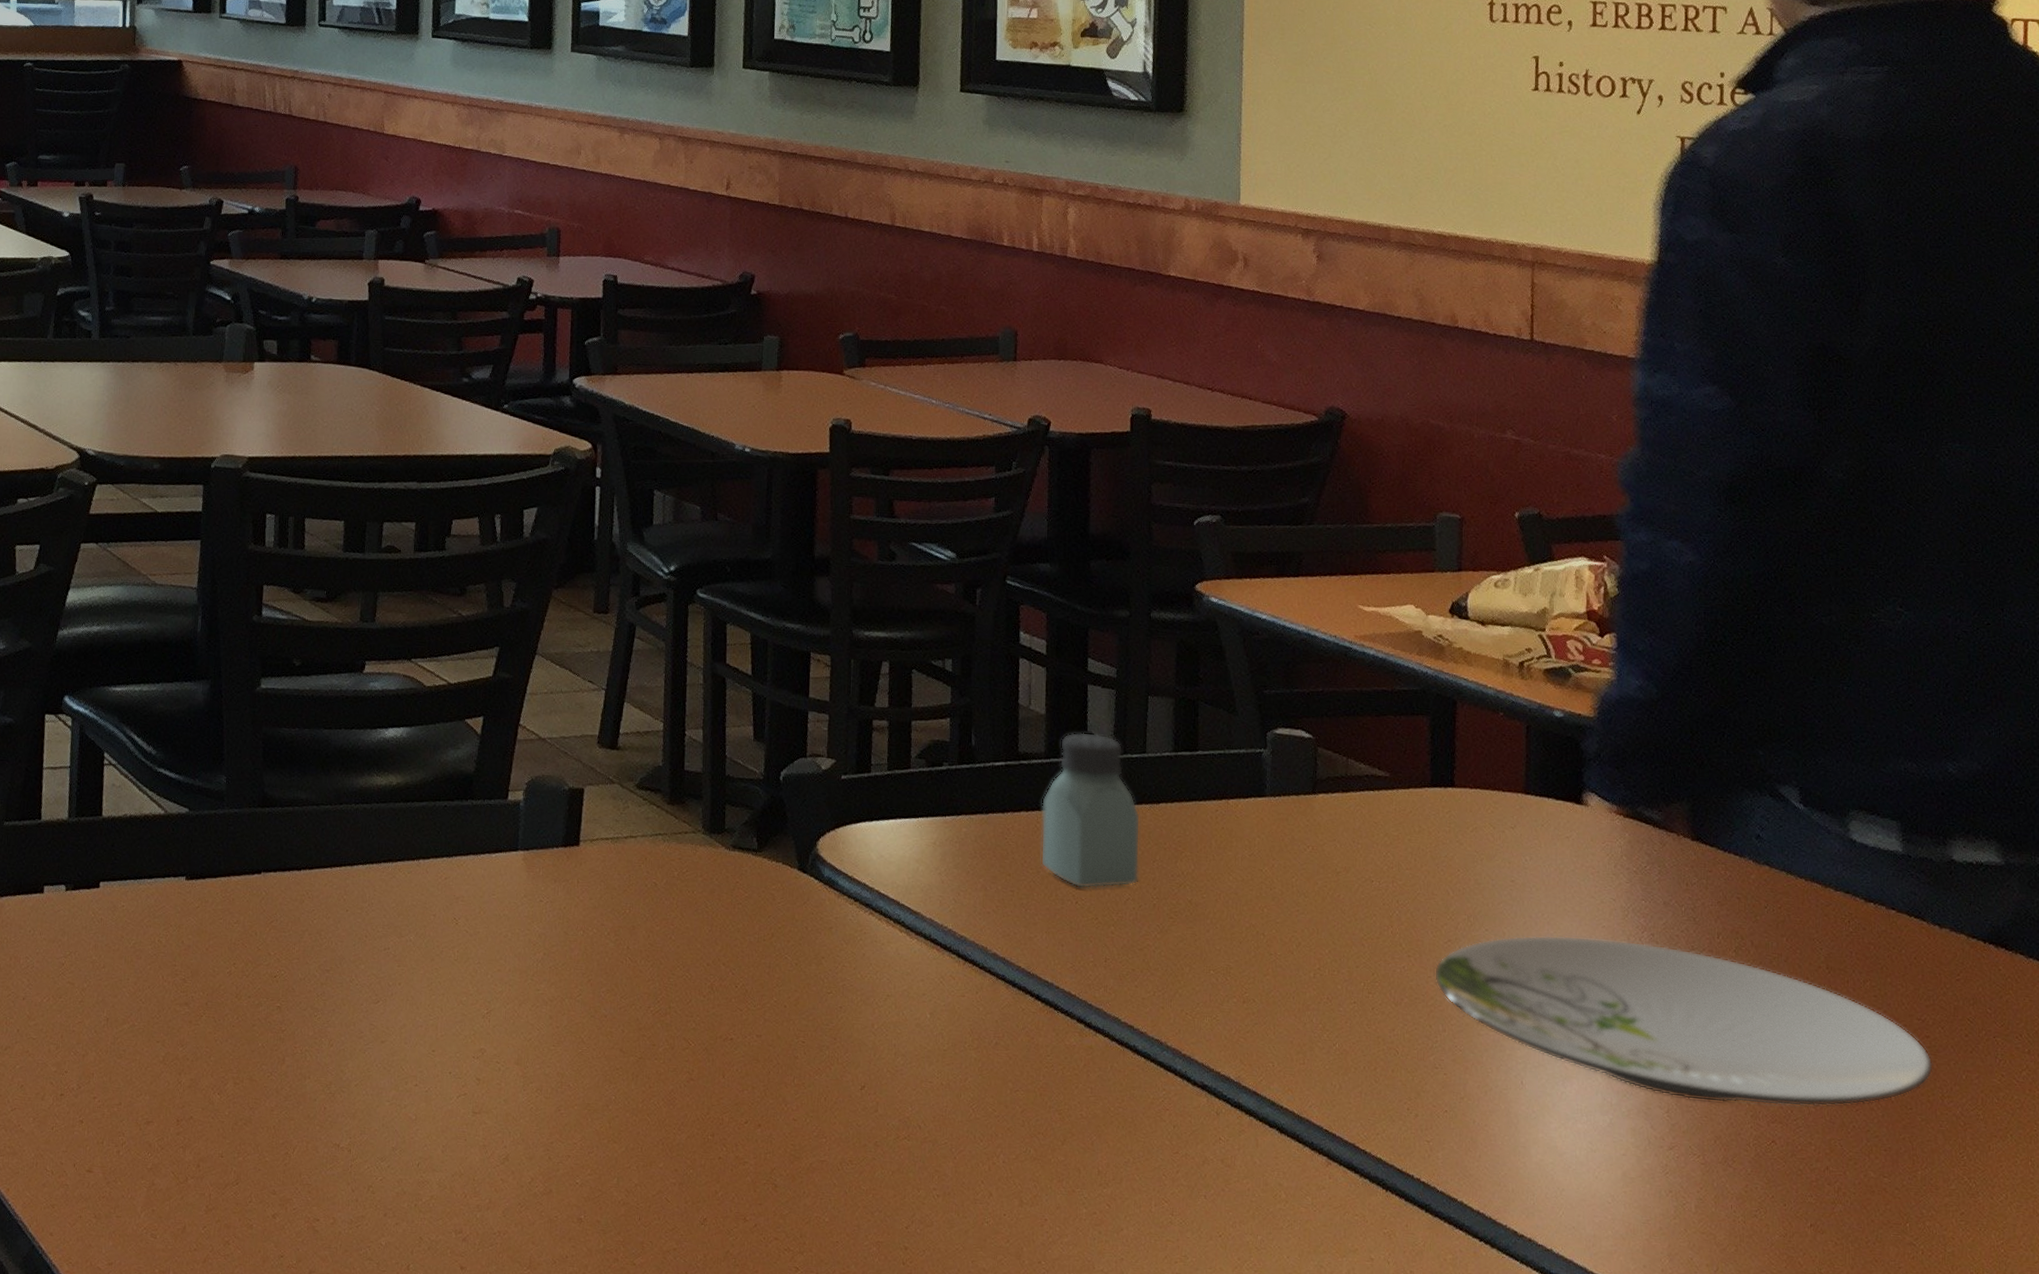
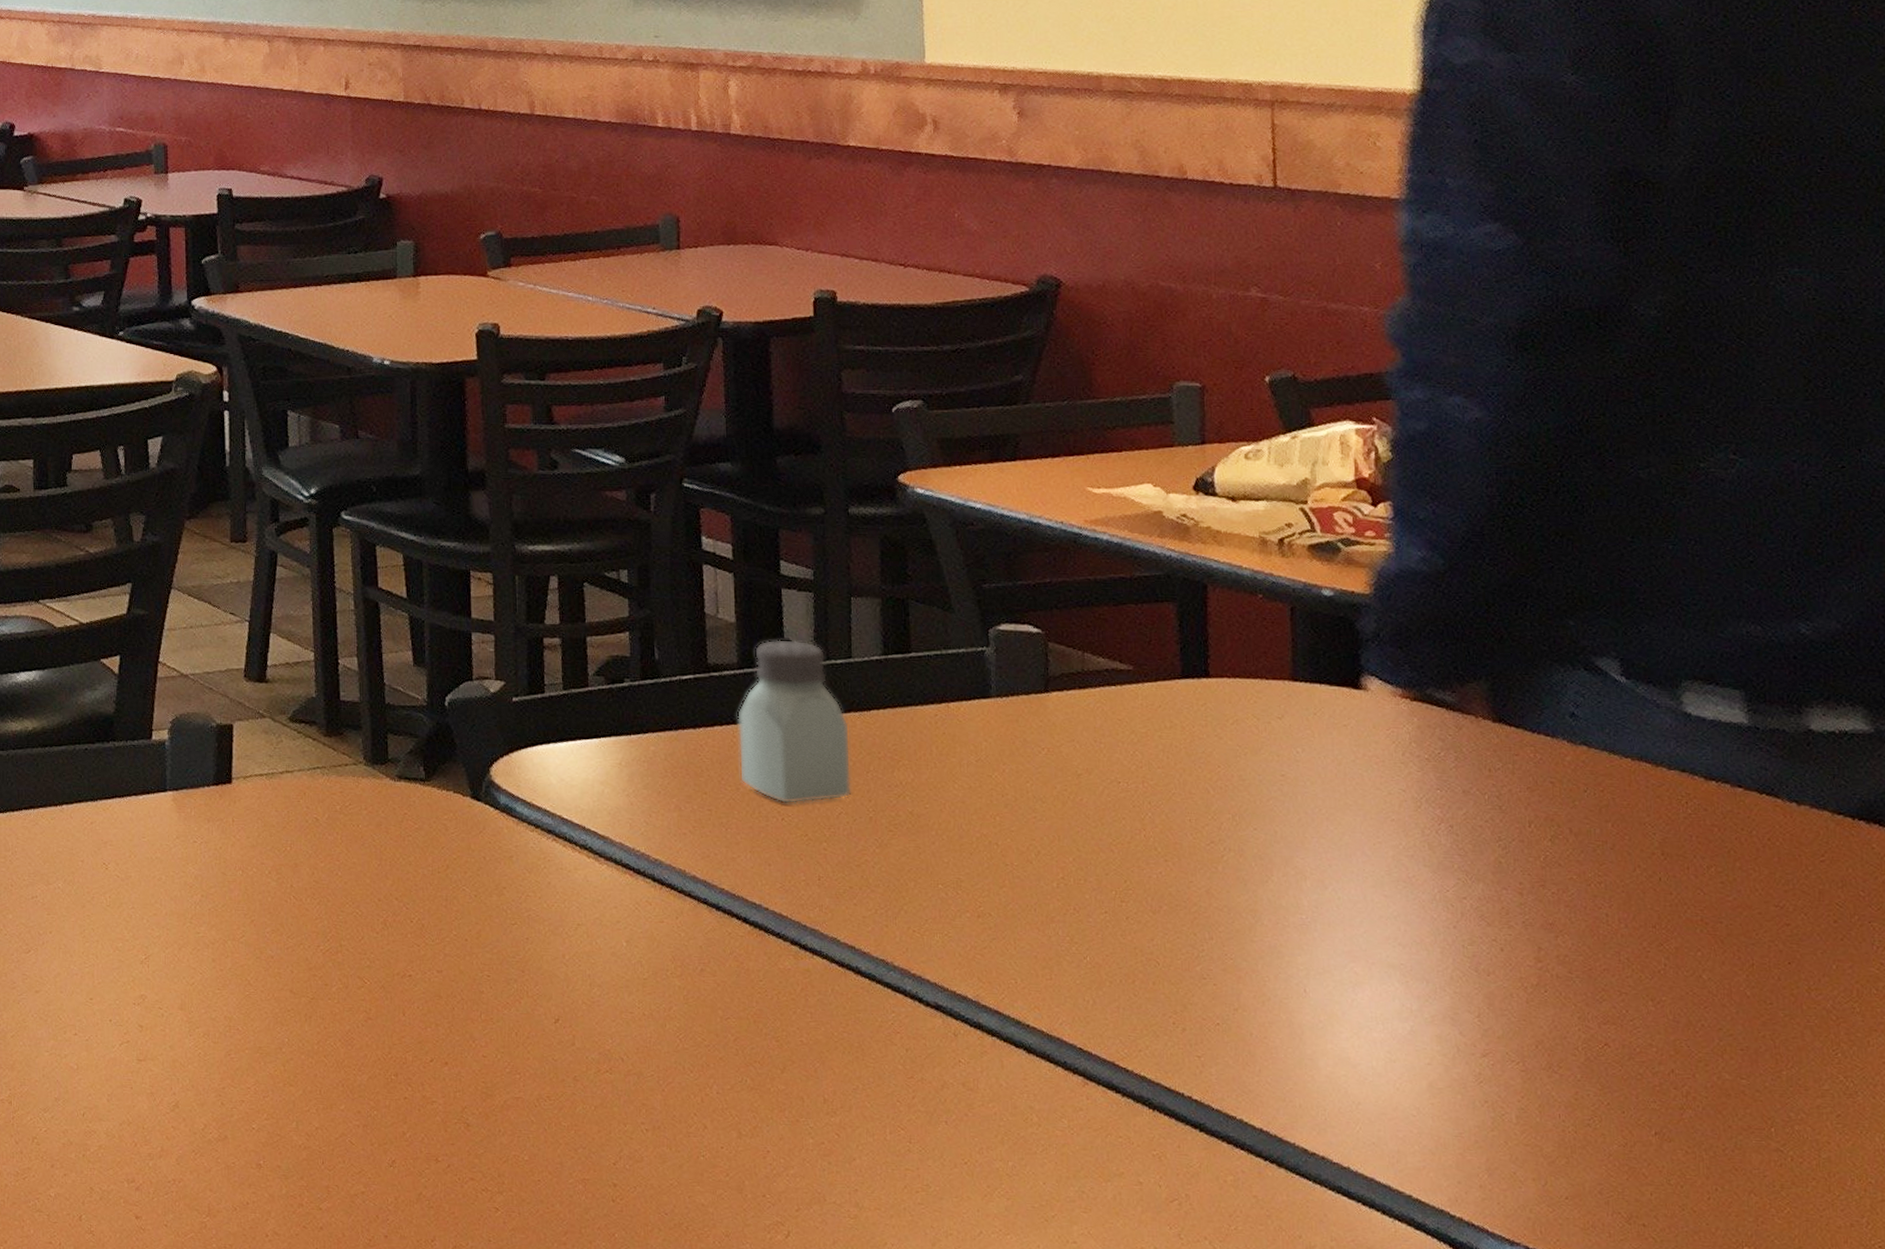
plate: present [1434,935,1933,1107] -> none [1196,831,1796,1006]

